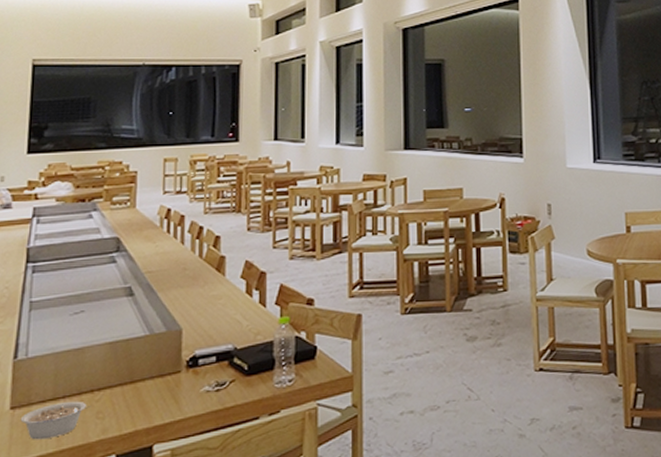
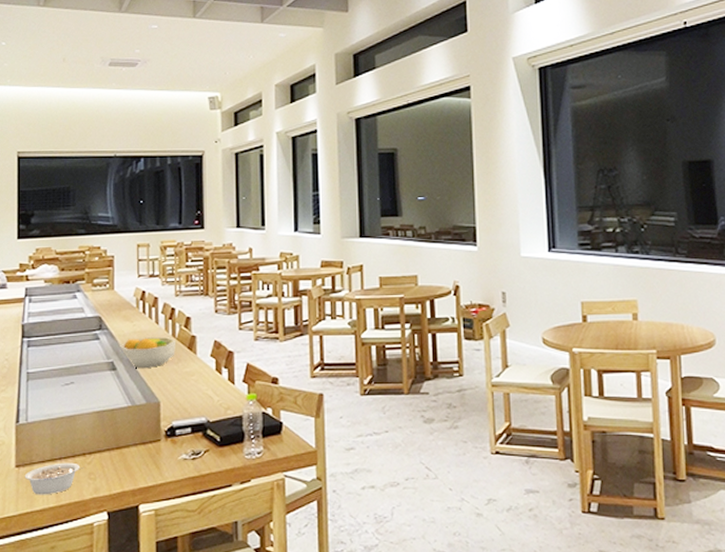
fruit bowl: none [139,258,204,293] -> present [120,337,177,368]

